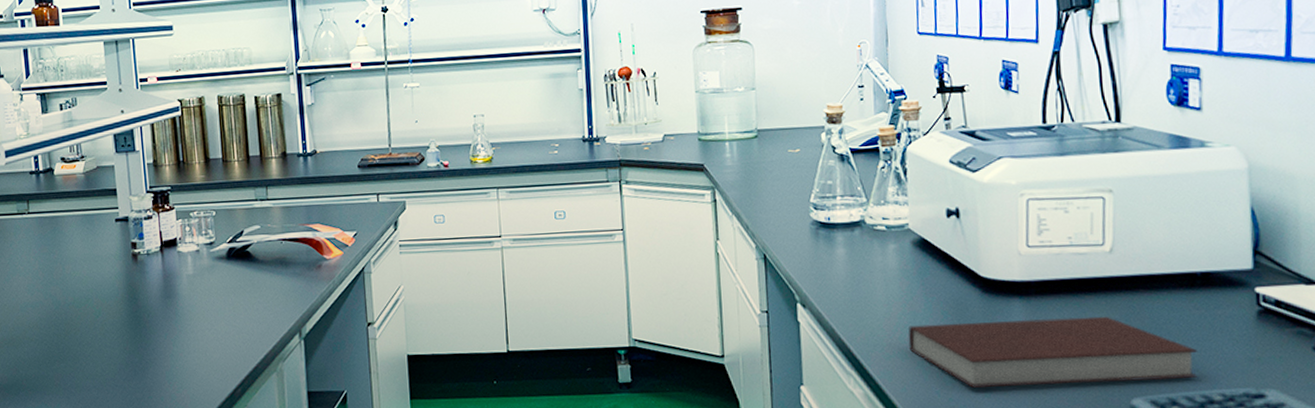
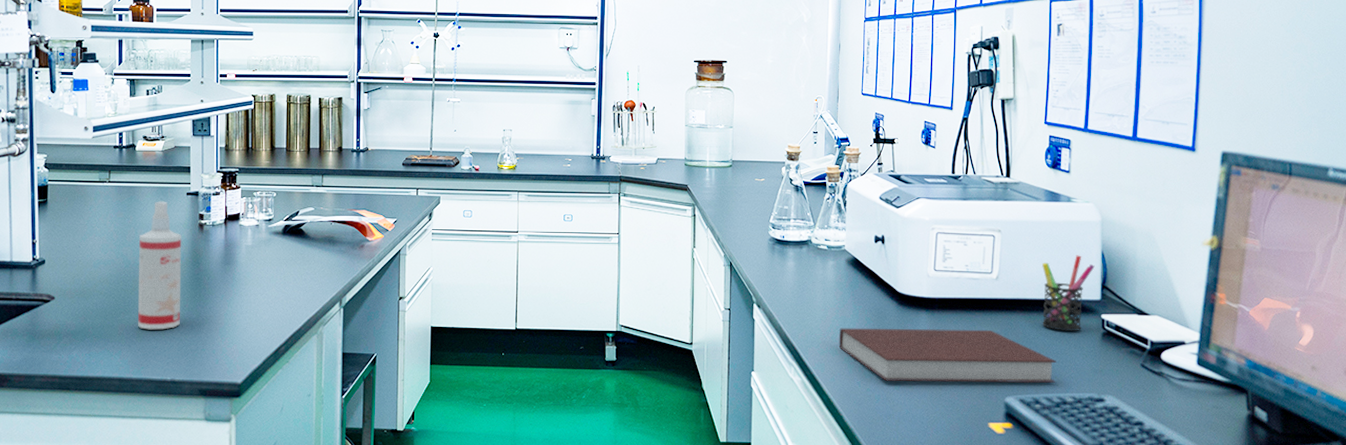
spray bottle: none [67,230,121,378] -> present [138,201,182,330]
pen holder: none [1171,214,1243,312] -> present [1042,255,1095,331]

